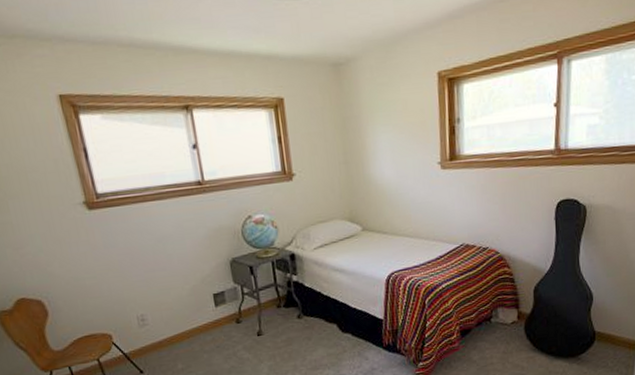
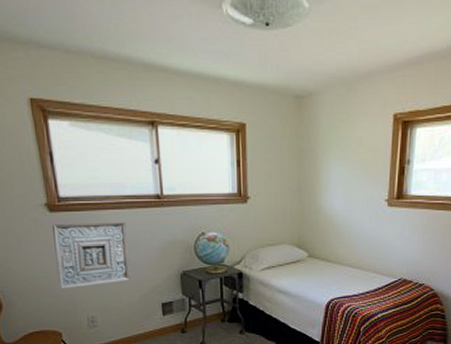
carved panel: none [93,213,179,290] -> present [52,222,131,289]

